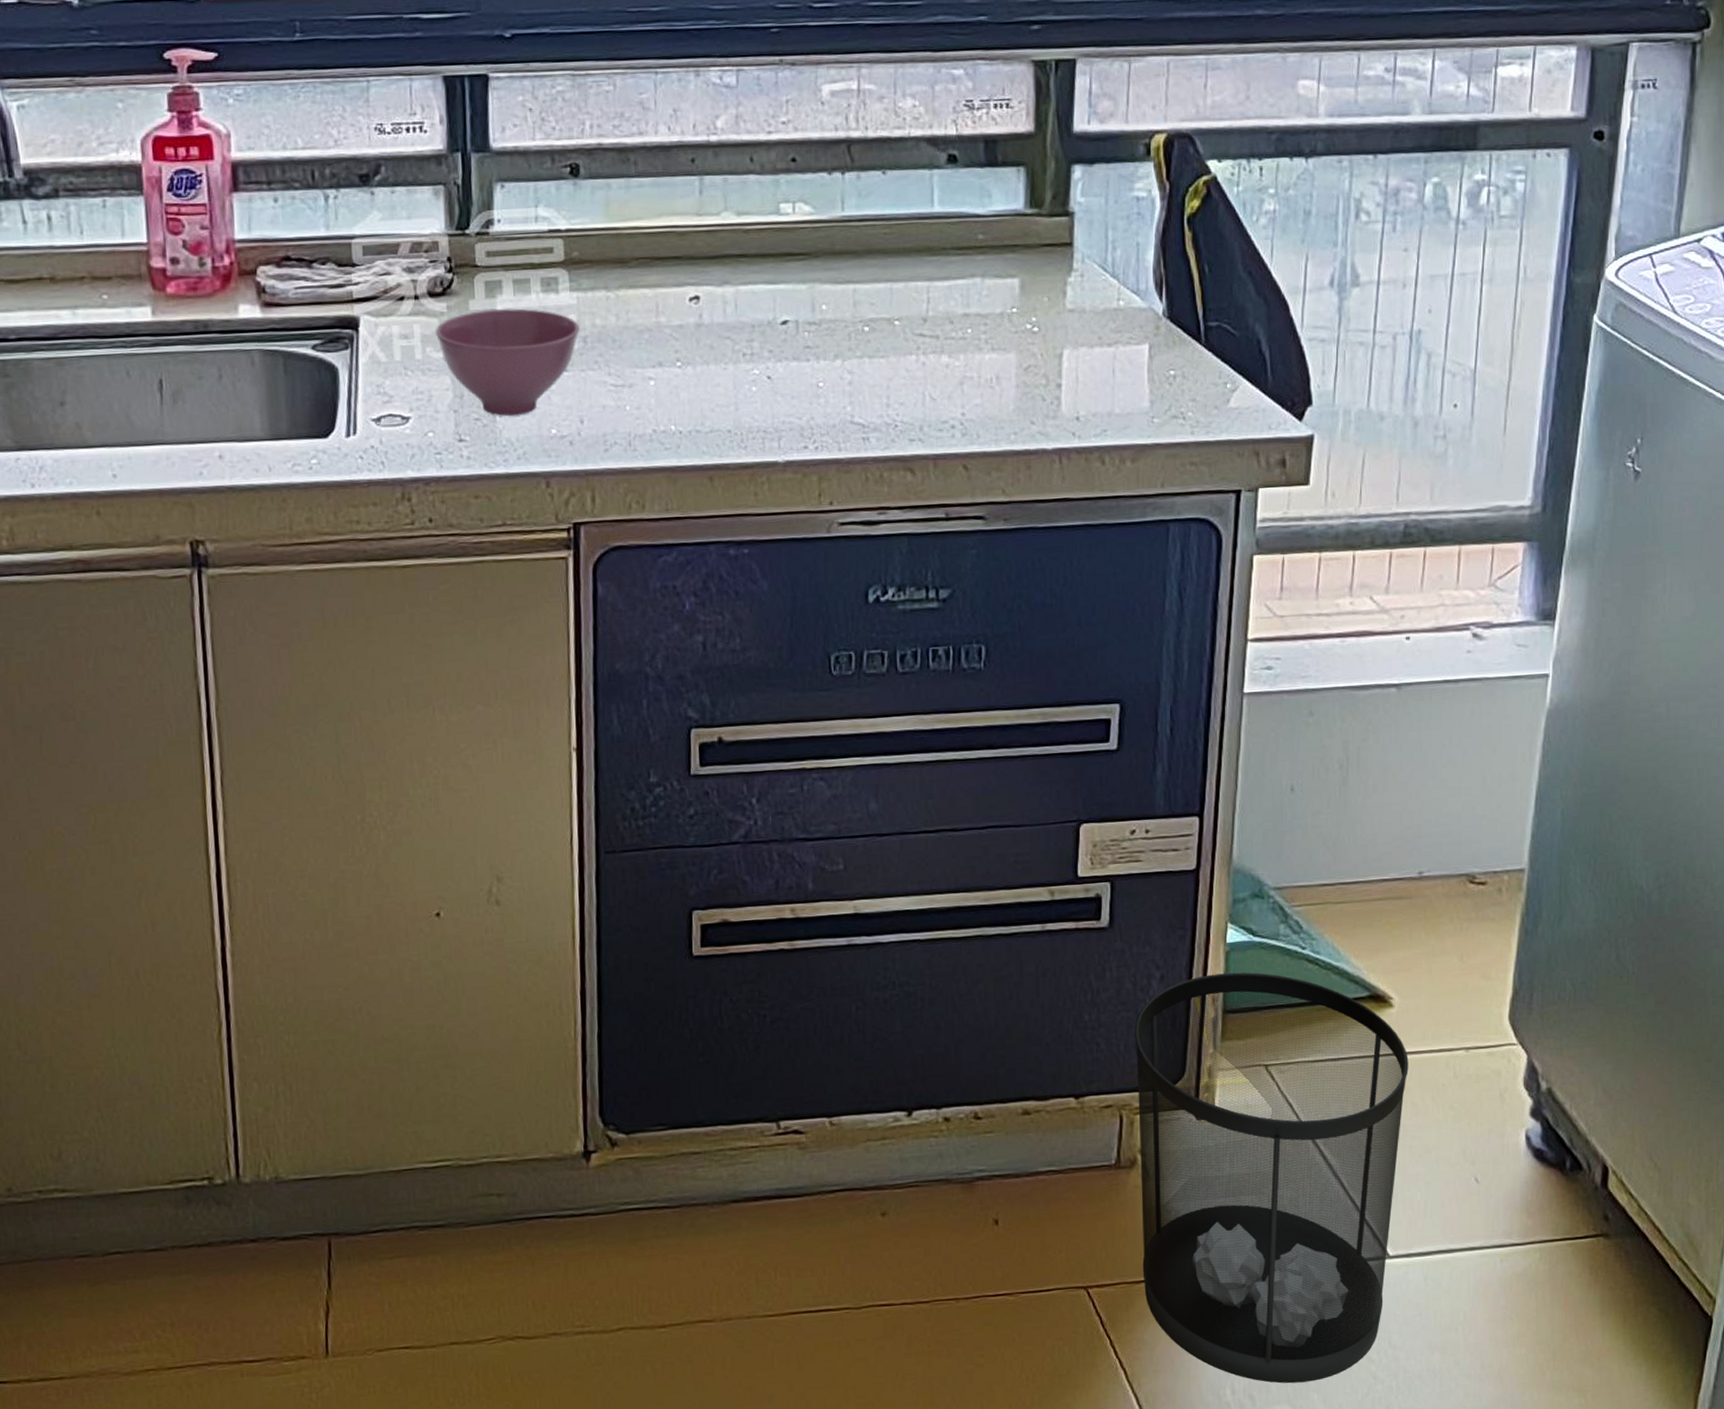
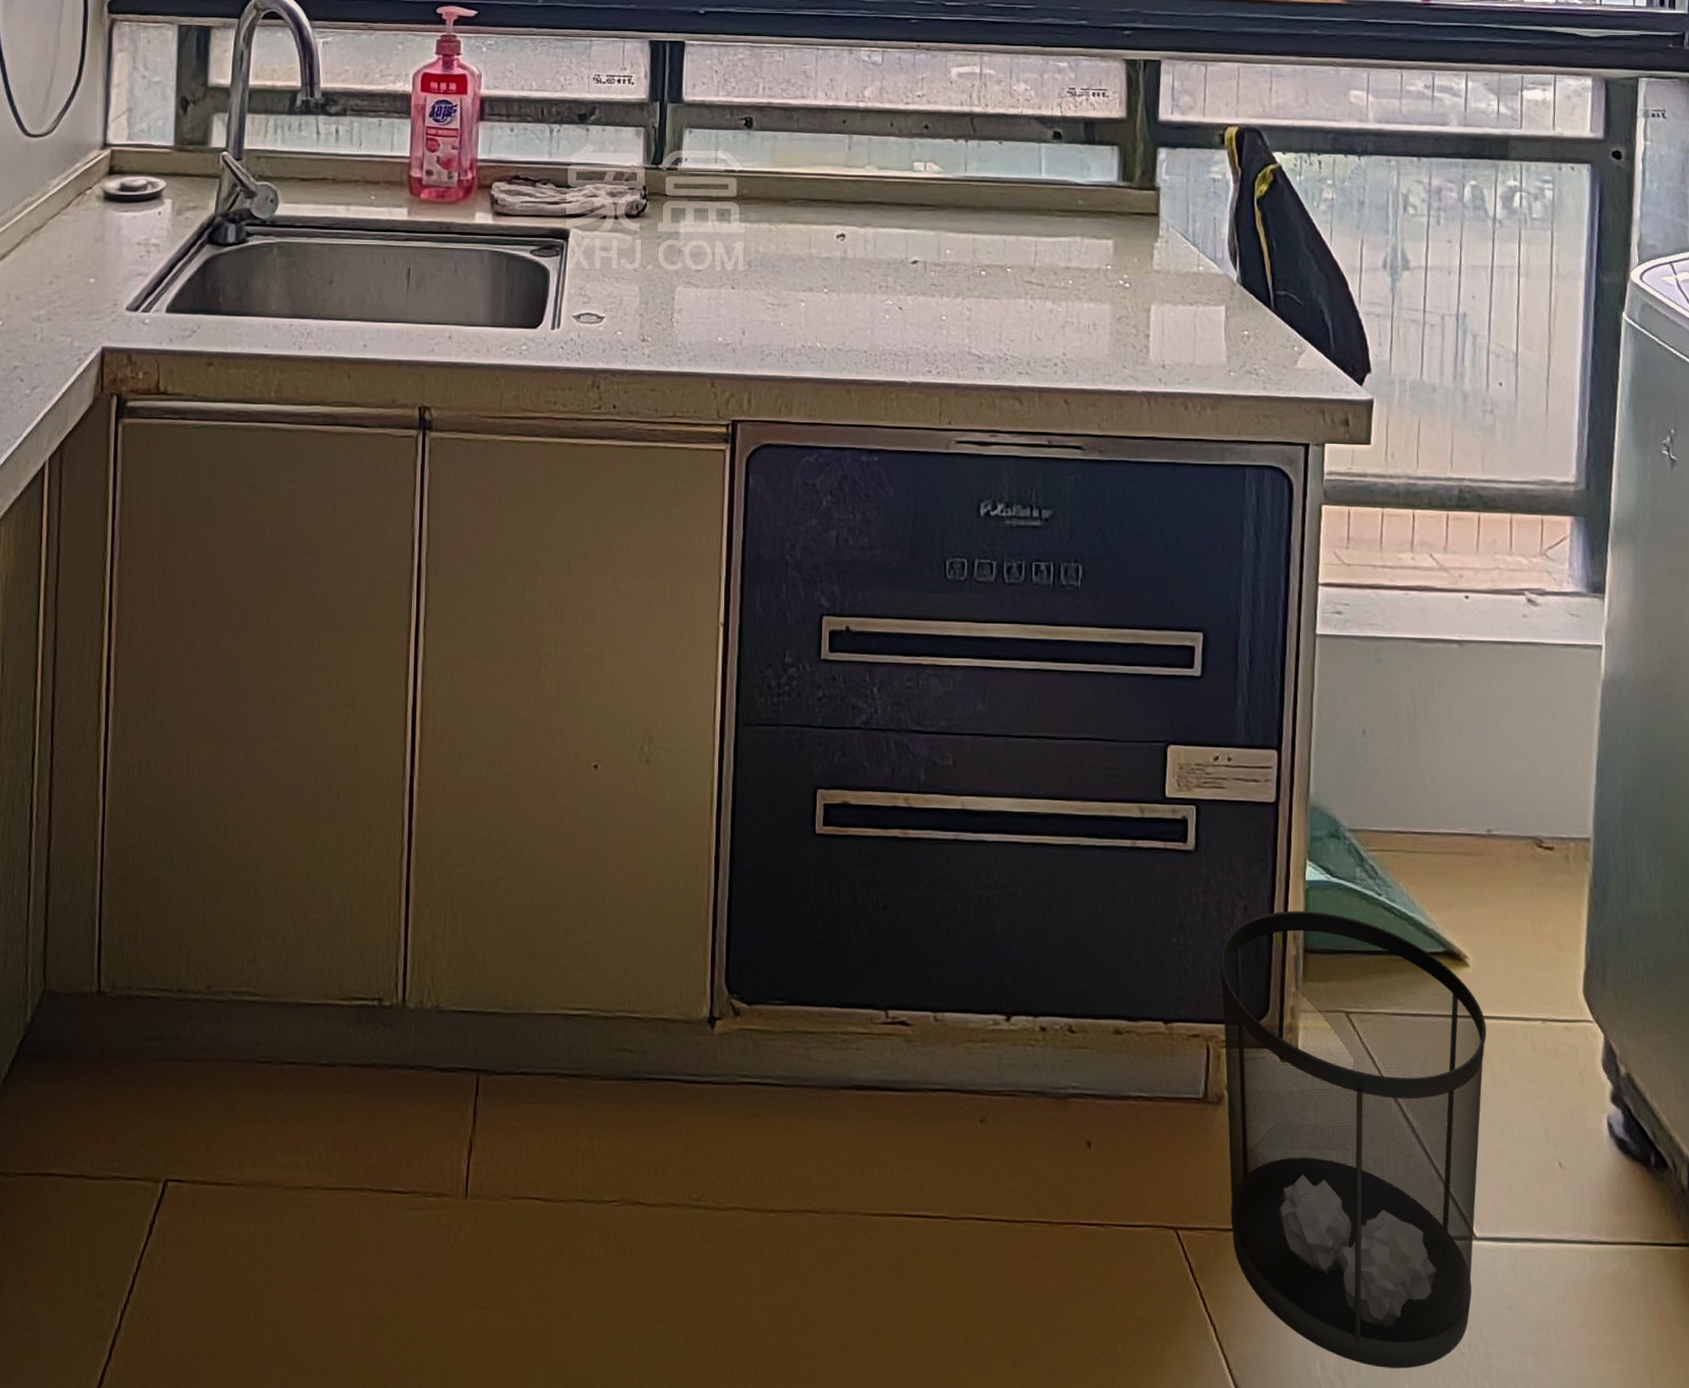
bowl: present [434,308,580,416] -> none [629,232,746,323]

